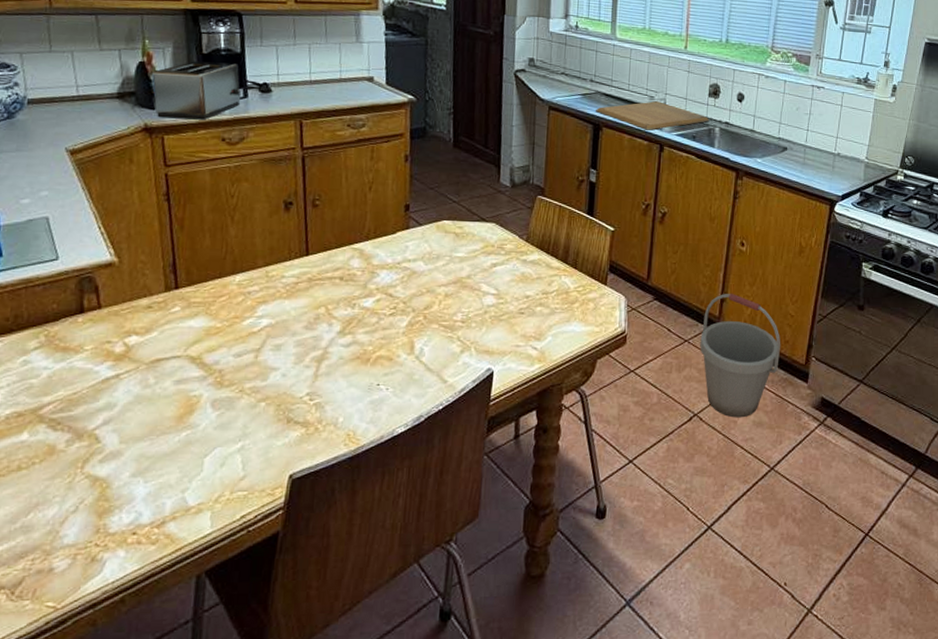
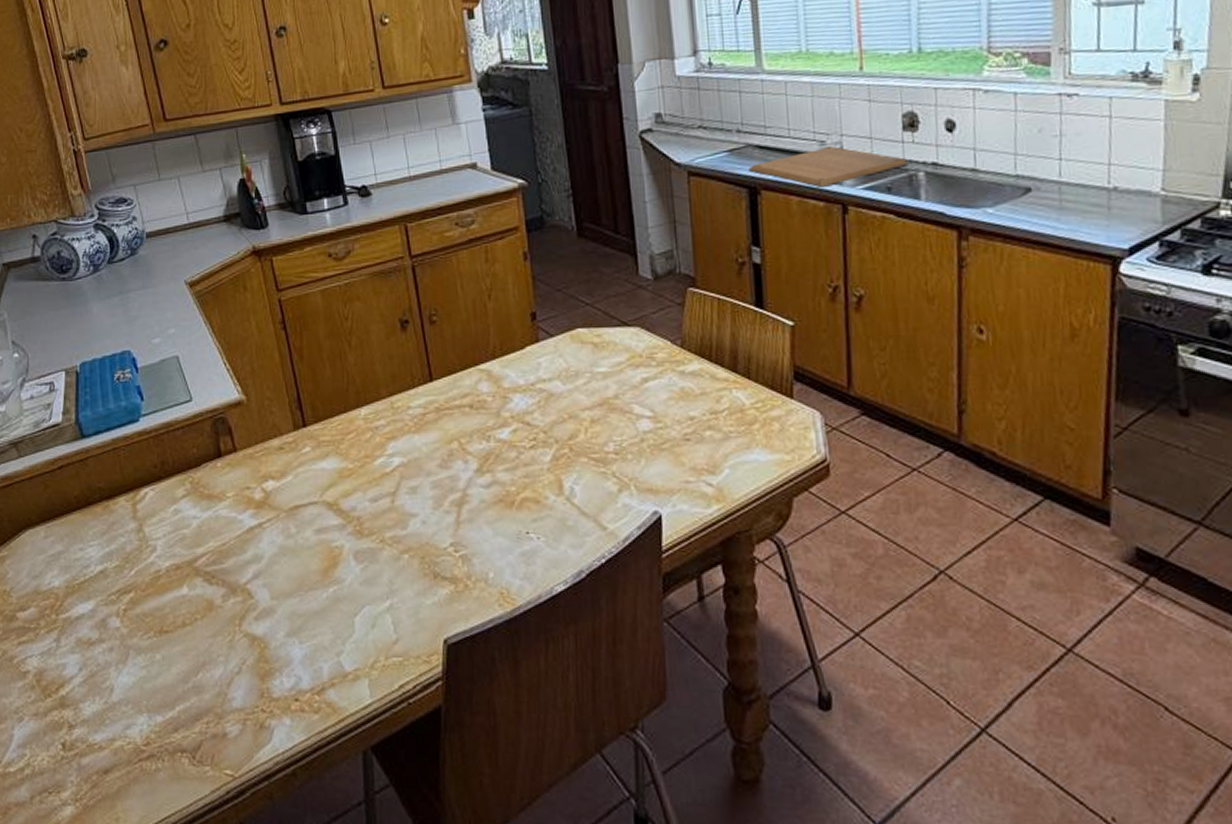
toaster: present [151,61,241,120] -> none [253,168,342,238]
bucket: present [700,293,781,418] -> none [935,400,1060,577]

